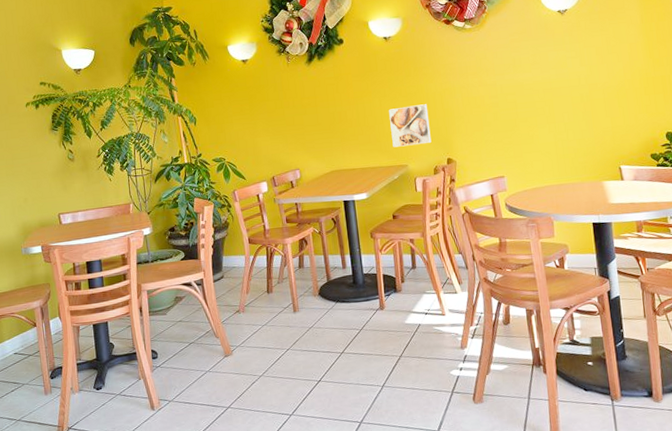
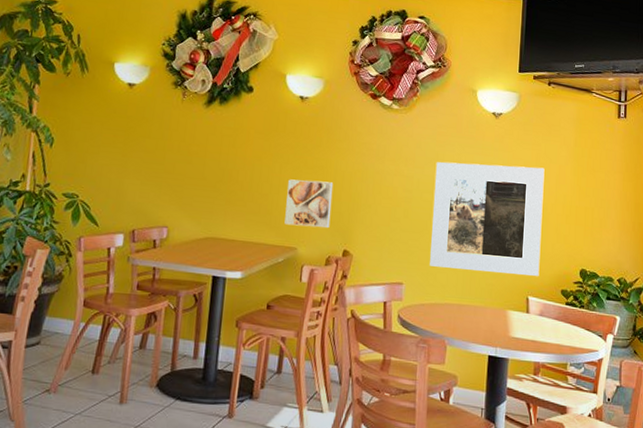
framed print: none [514,49,628,157] -> present [430,162,545,276]

